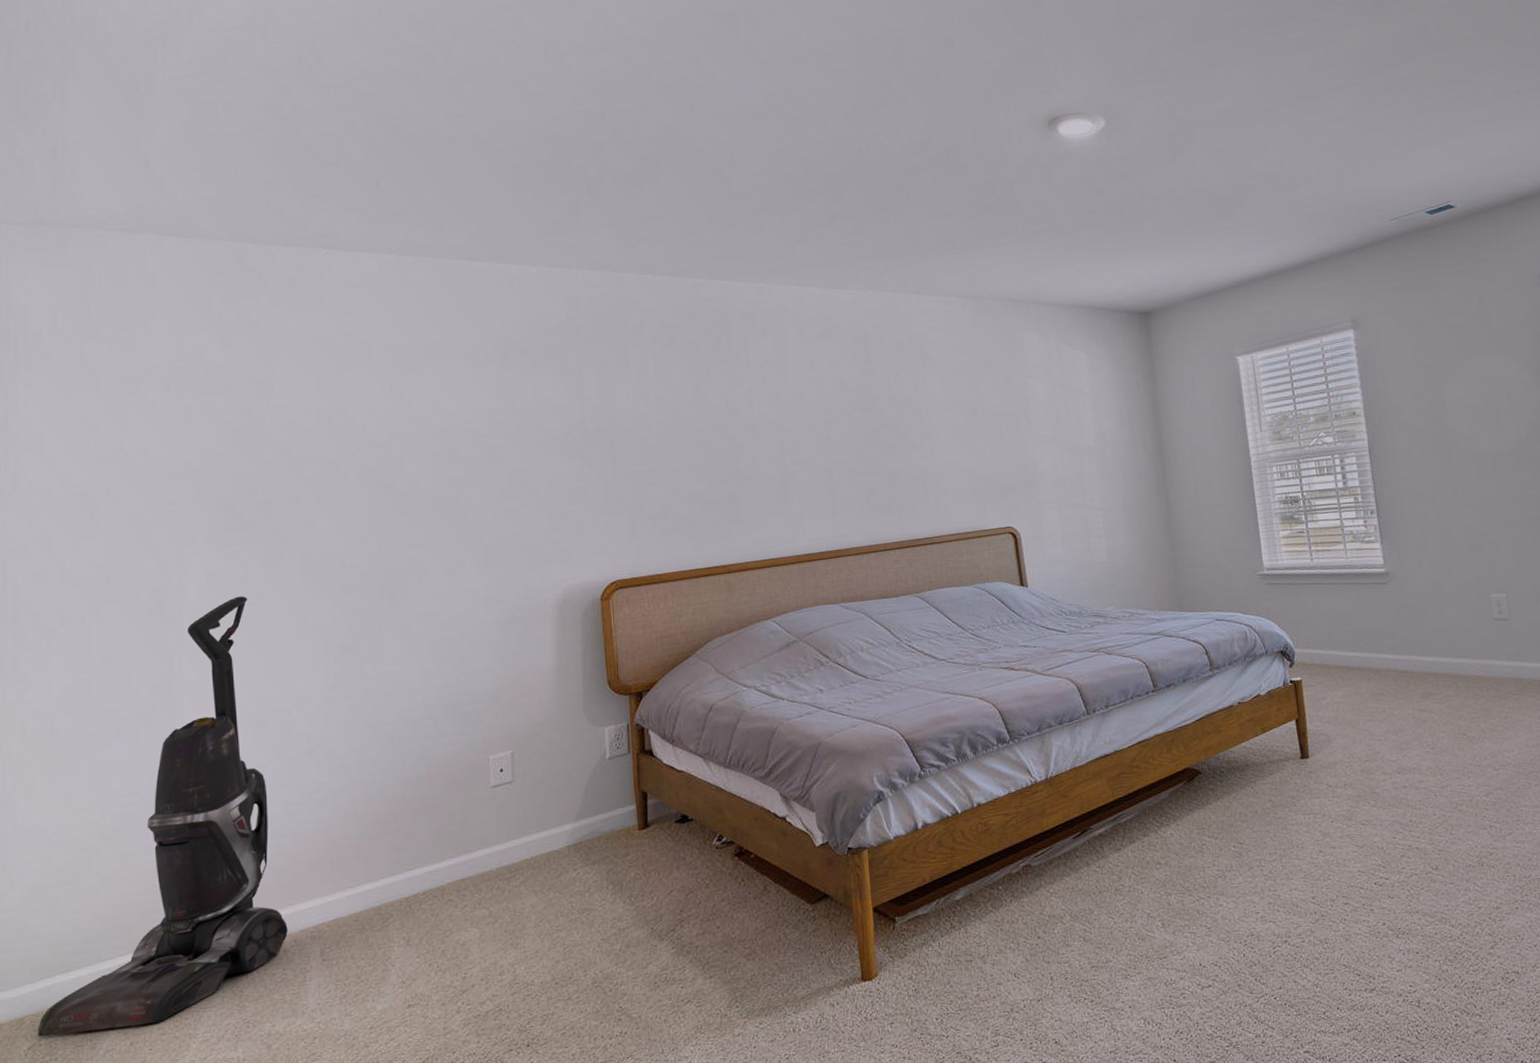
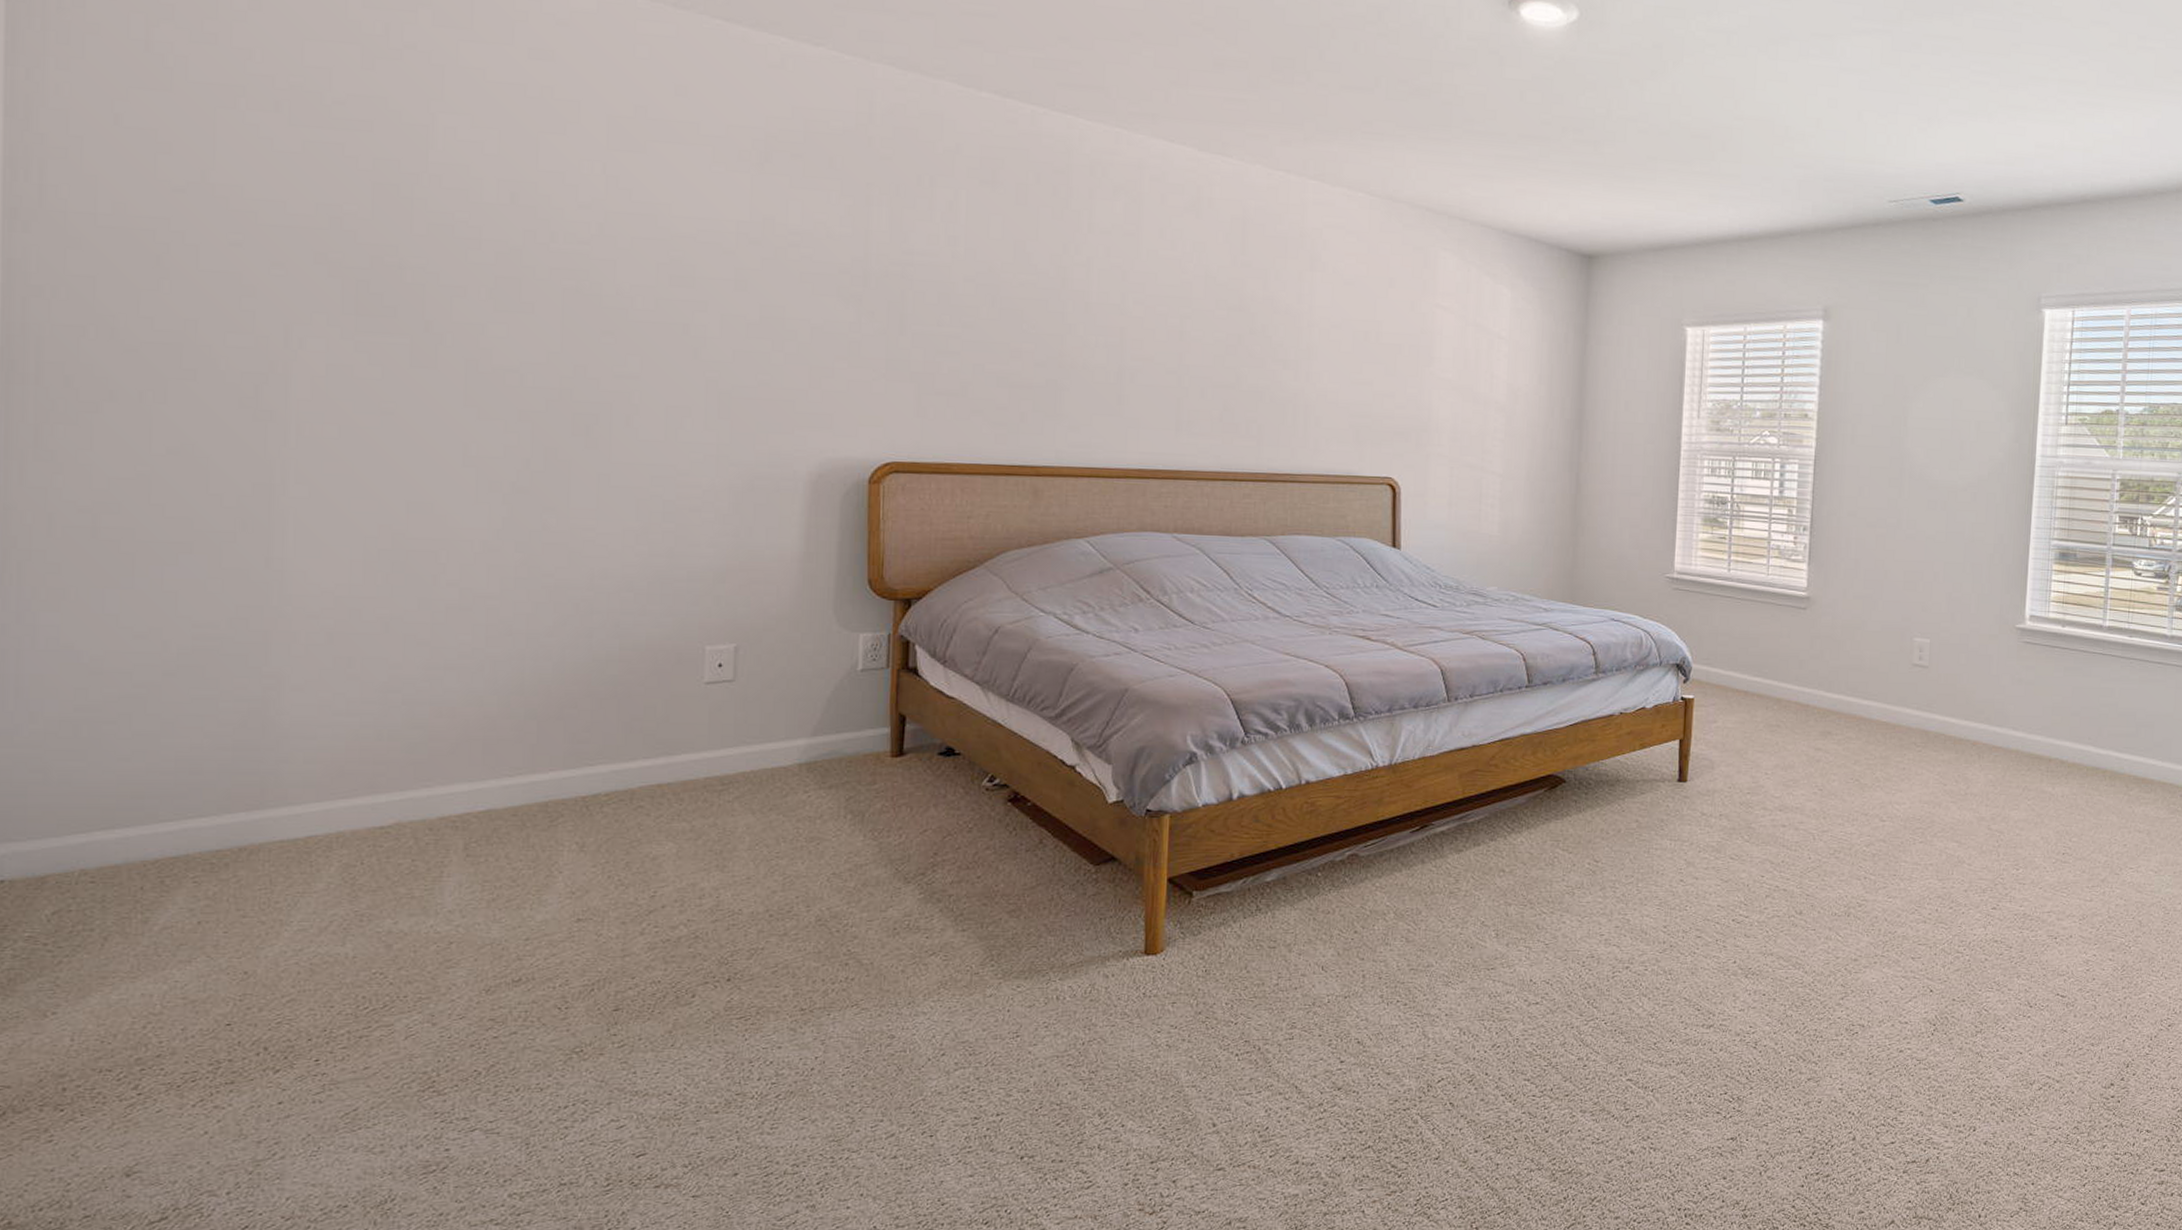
vacuum cleaner: present [38,596,288,1037] -> none [66,401,421,903]

